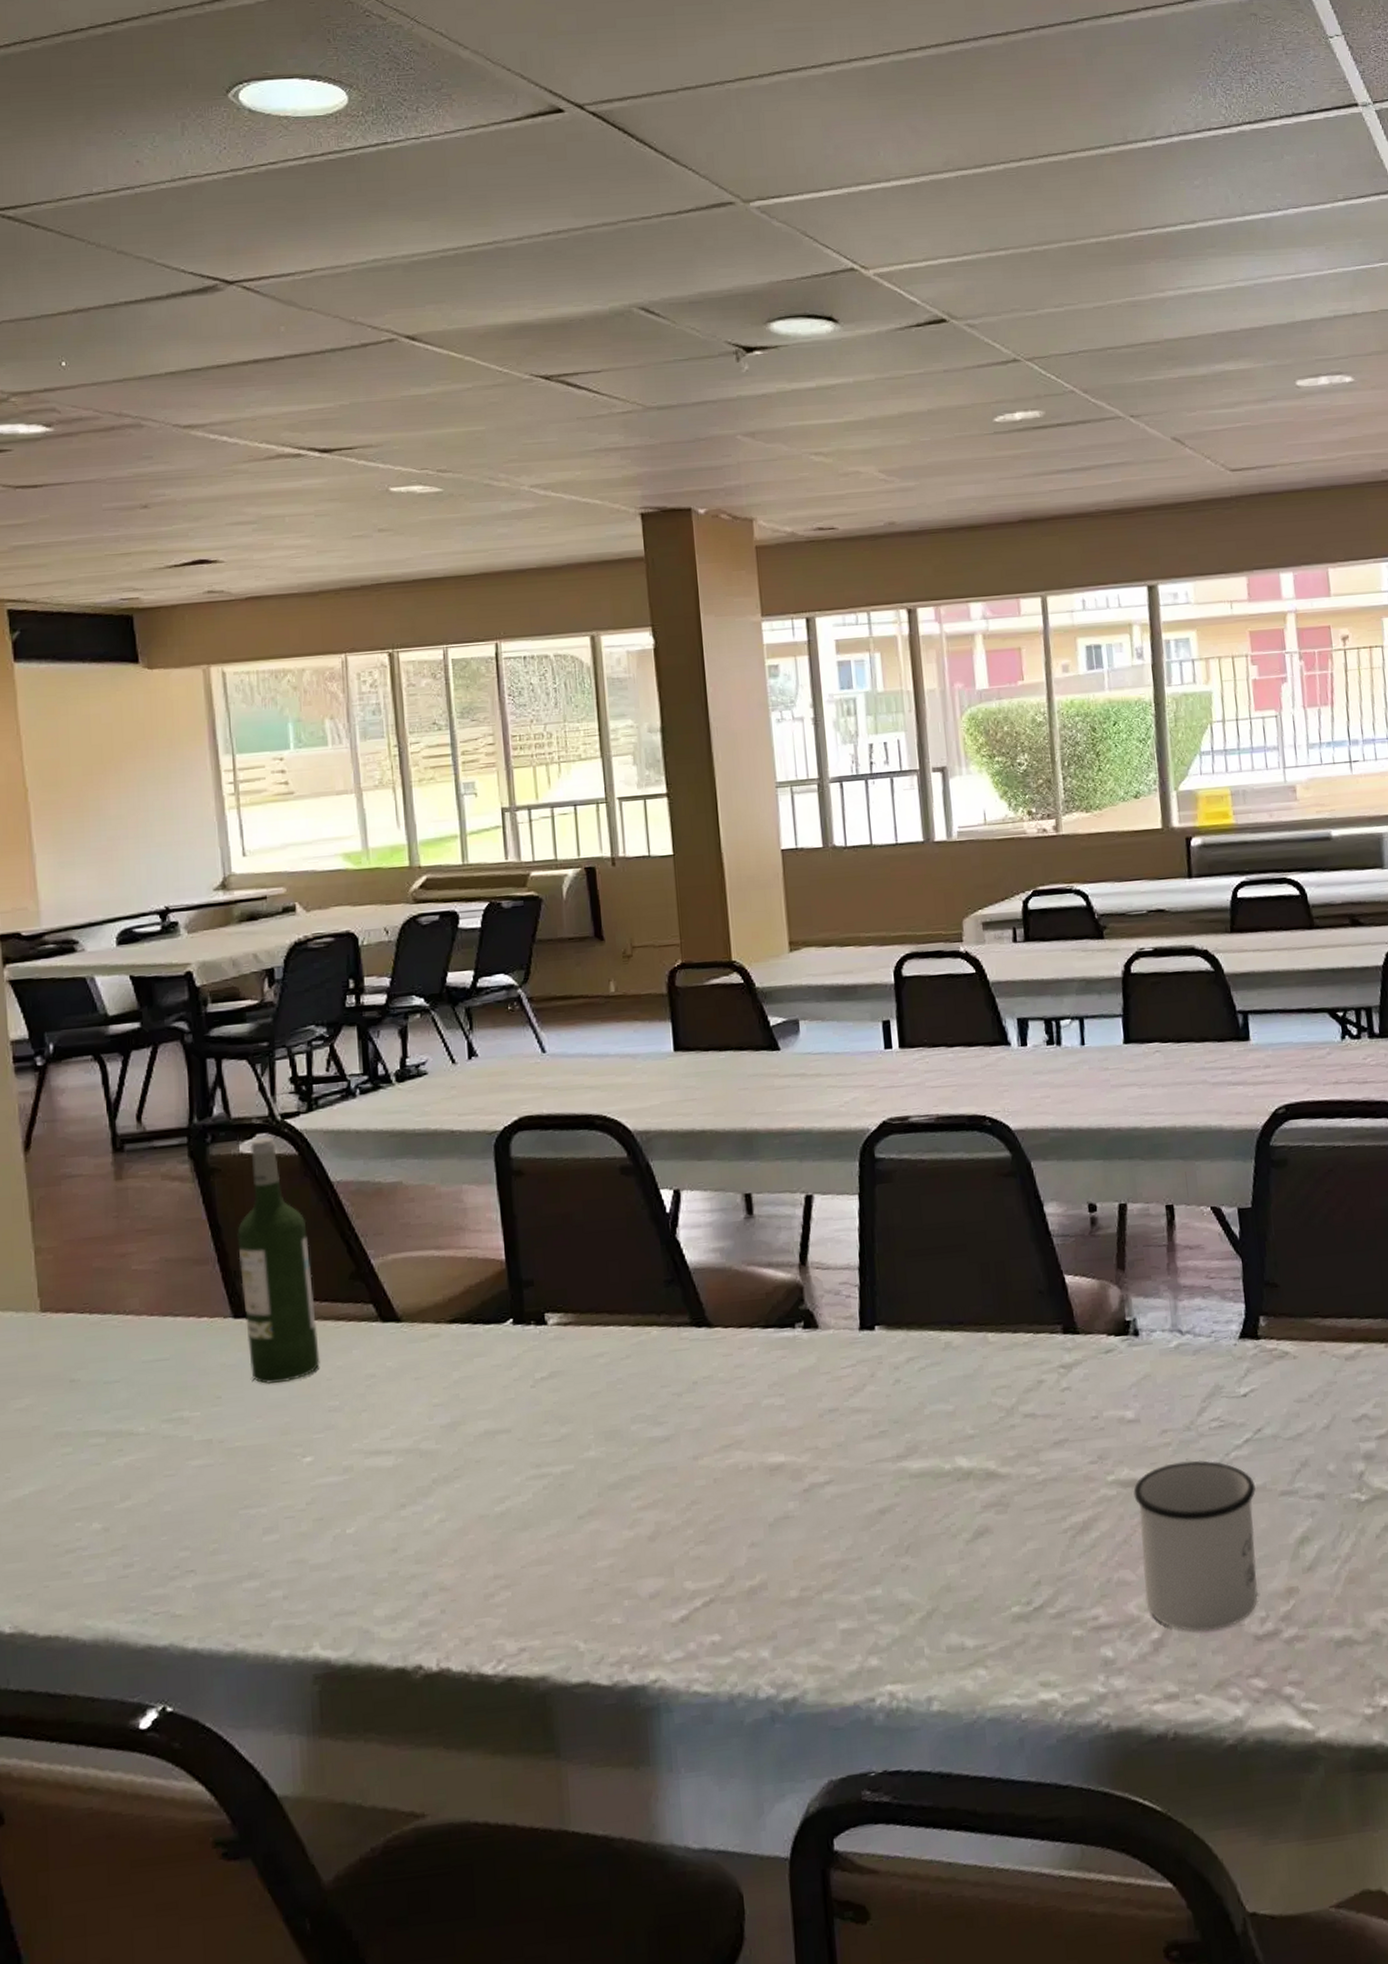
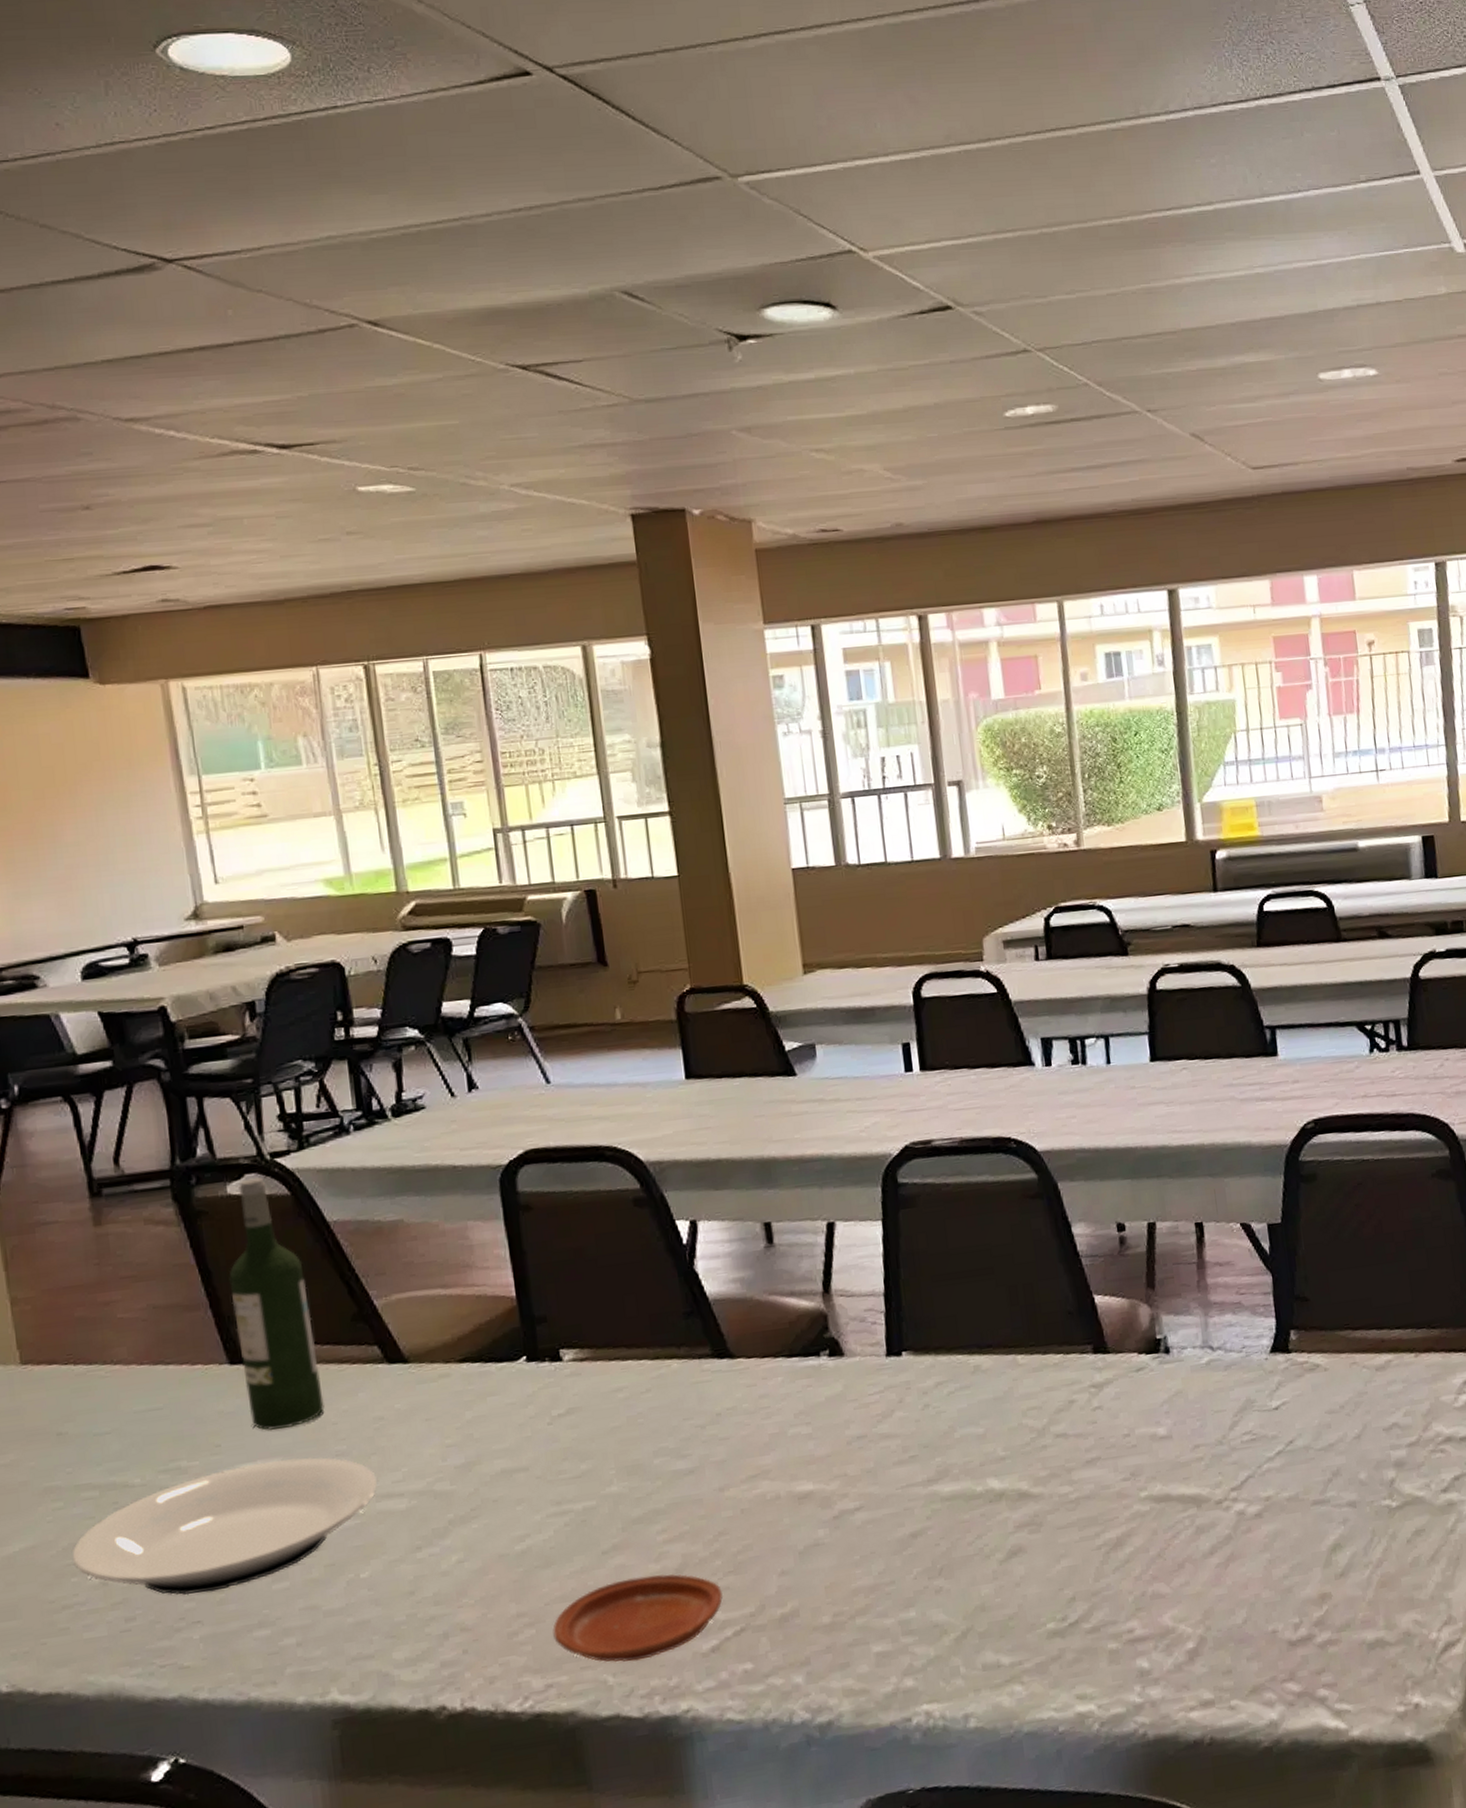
plate: none [77,1412,367,1544] -> present [72,1457,378,1595]
plate: none [528,1540,694,1629] -> present [553,1573,724,1663]
mug: present [1133,1460,1258,1632] -> none [1166,1473,1292,1640]

